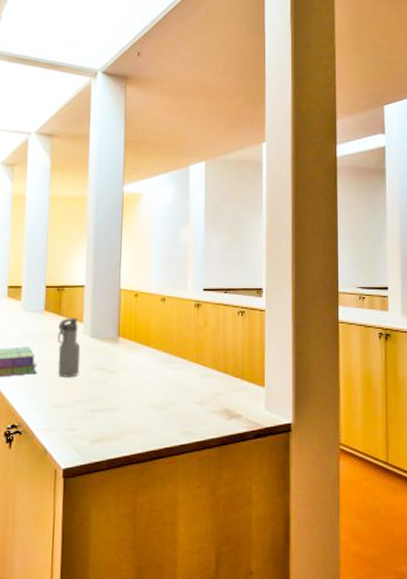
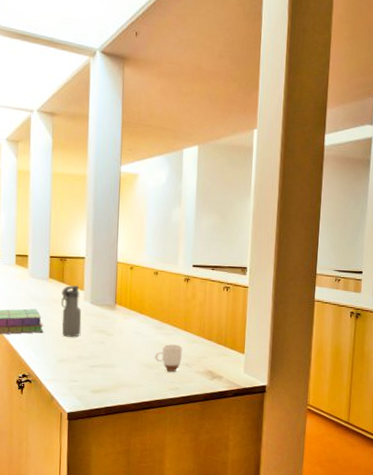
mug: none [163,380,194,413] -> present [154,344,182,372]

